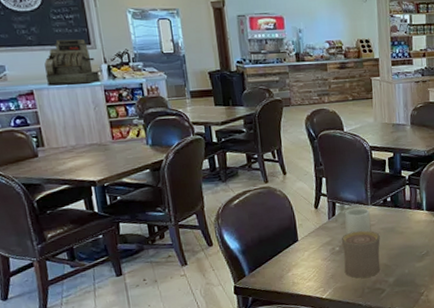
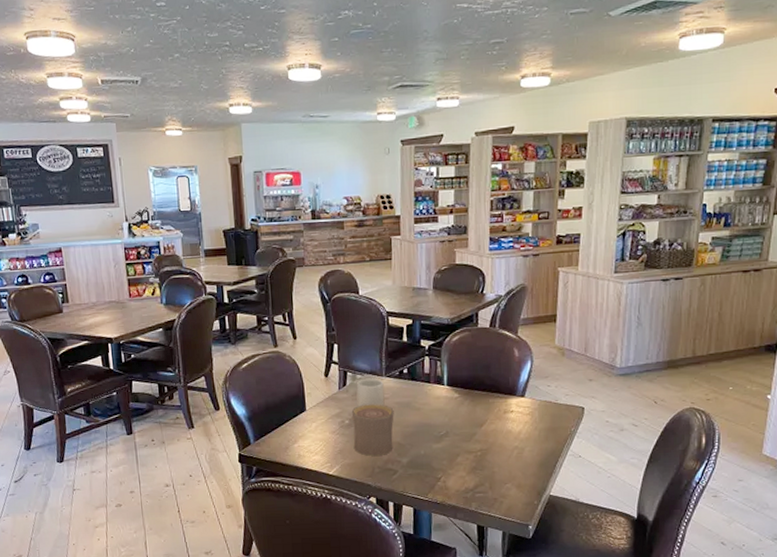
cash register: present [44,39,101,86] -> none [72,198,122,244]

